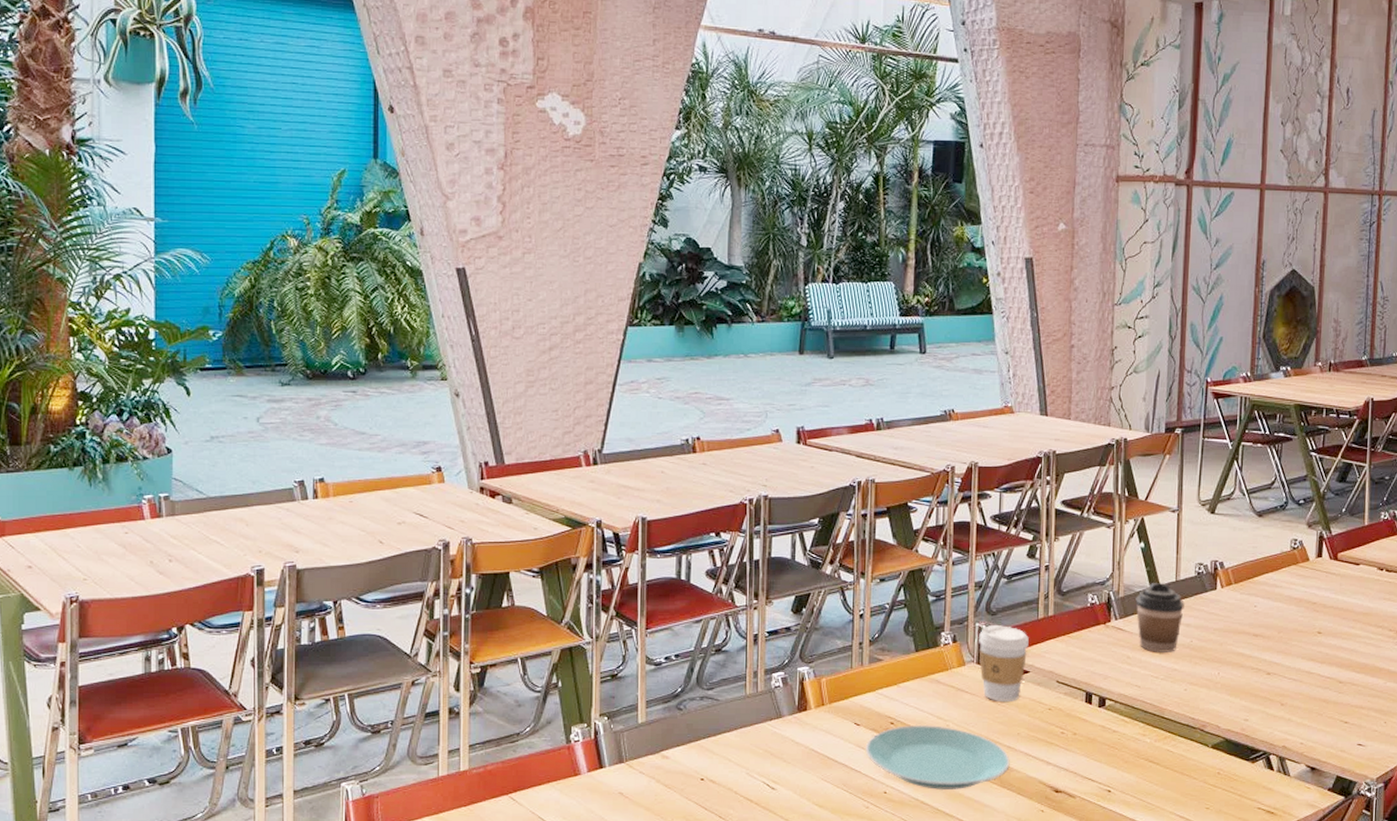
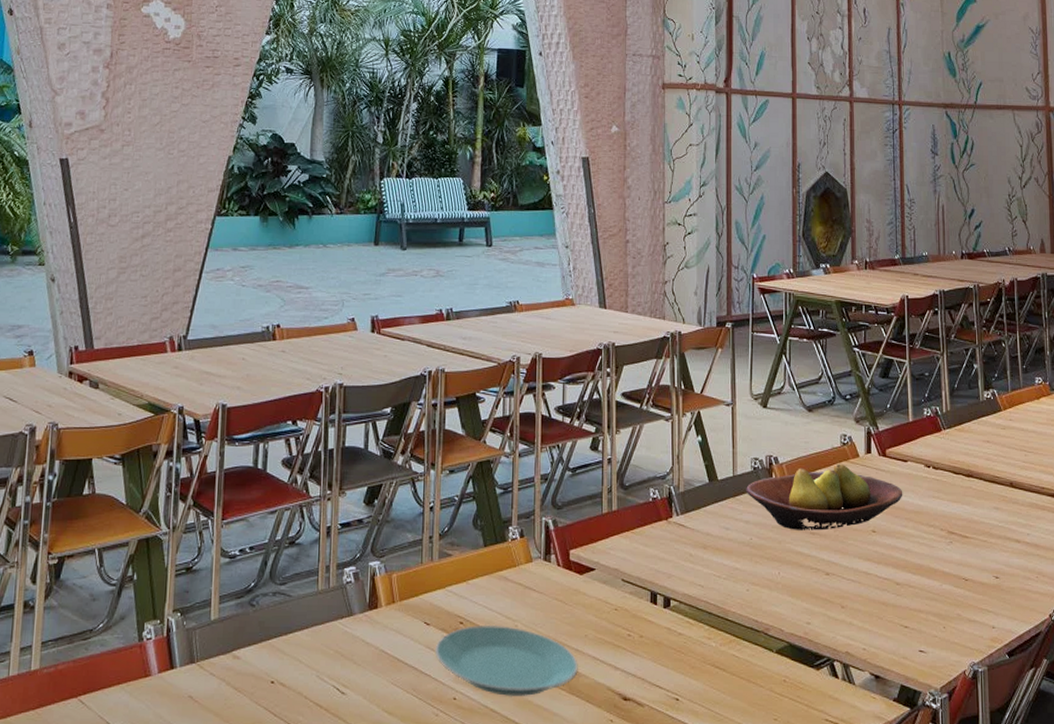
coffee cup: present [979,625,1029,701] -> none [545,520,594,601]
coffee cup: present [1135,583,1185,652] -> none [695,478,743,550]
fruit bowl: none [1189,567,1353,632] -> present [746,463,903,531]

